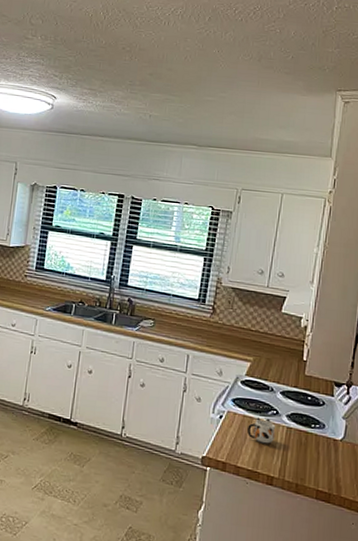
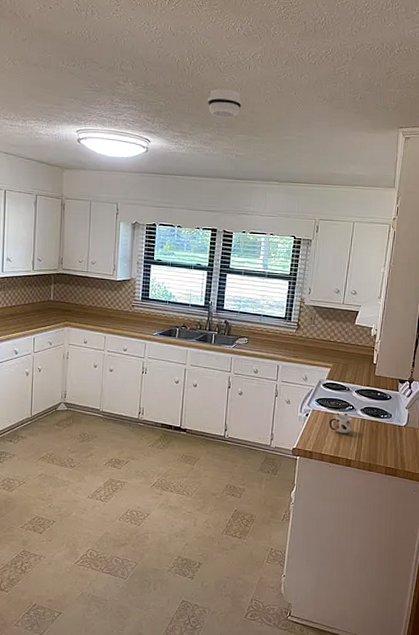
smoke detector: none [121,44,159,76] -> present [208,88,242,118]

